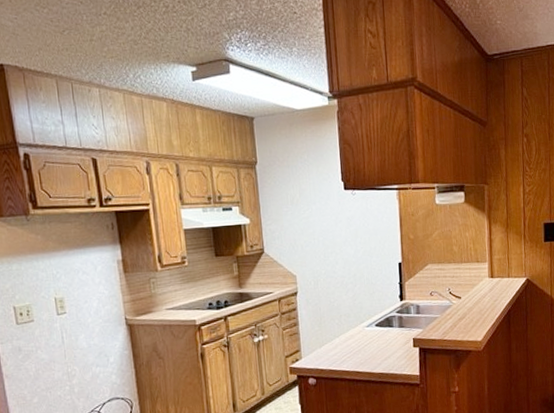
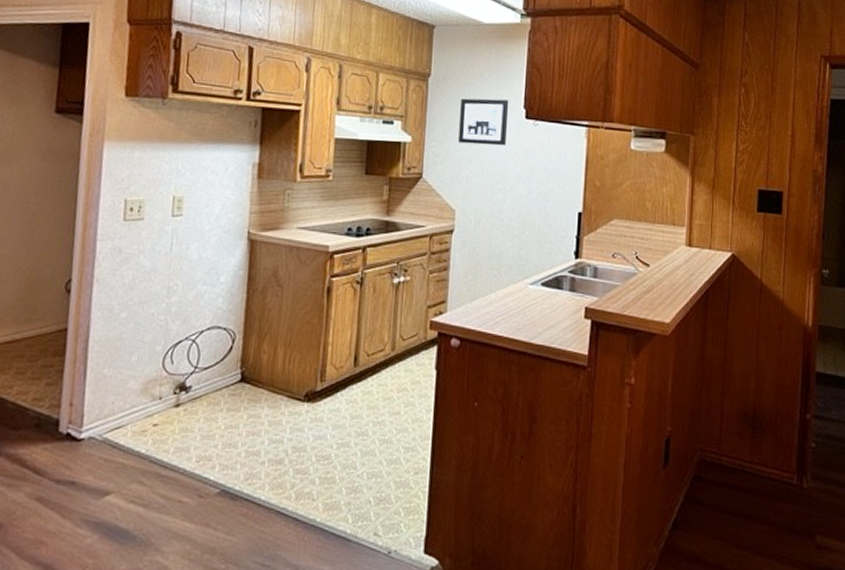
wall art: none [286,176,331,219] -> present [458,98,509,146]

